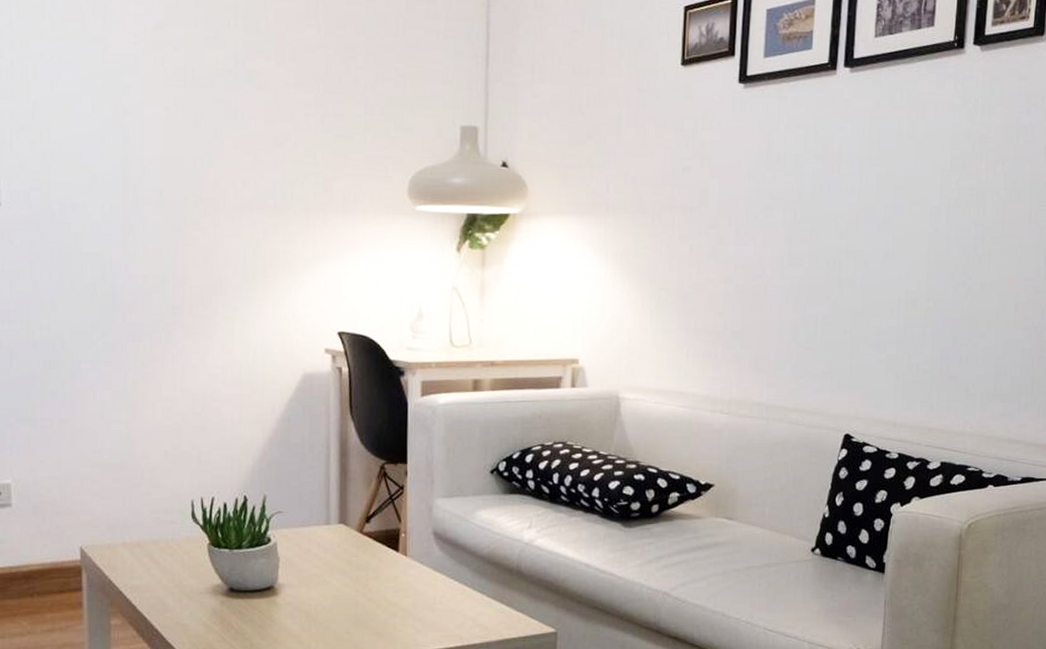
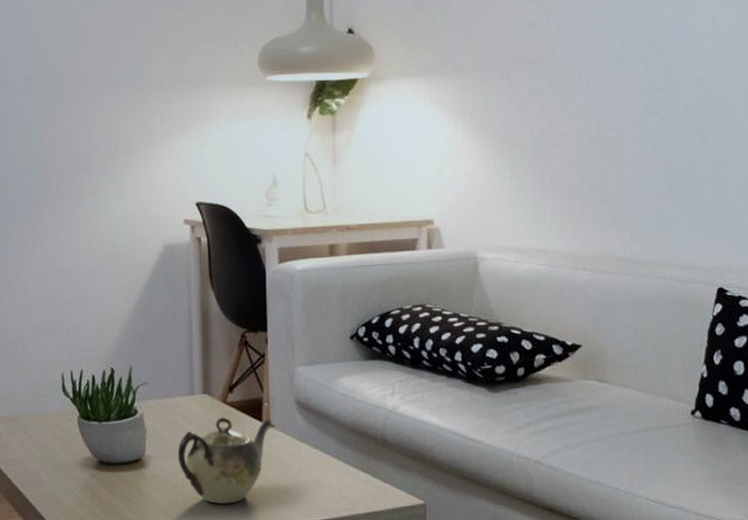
teapot: none [311,547,411,631] -> present [177,417,275,504]

